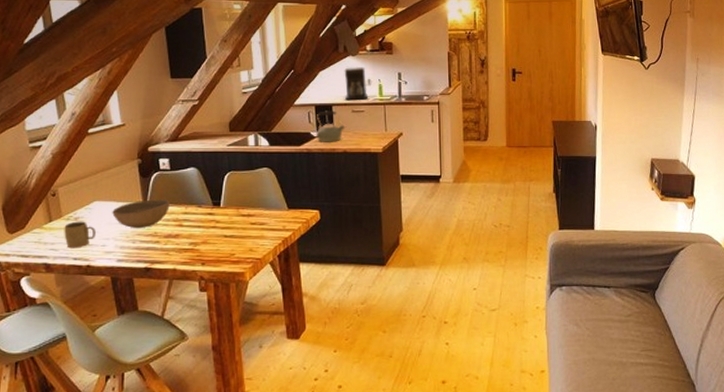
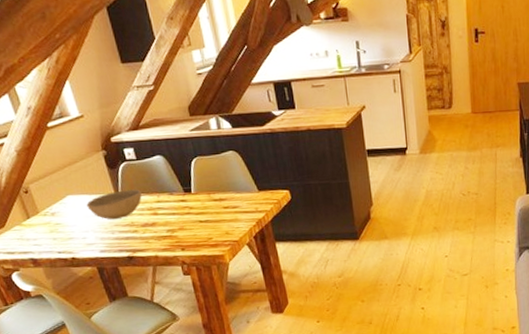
mug: present [64,221,95,249] -> none [42,215,75,243]
kettle: present [316,110,347,142] -> none [276,87,308,121]
coffee maker: present [344,67,368,101] -> none [299,37,326,75]

